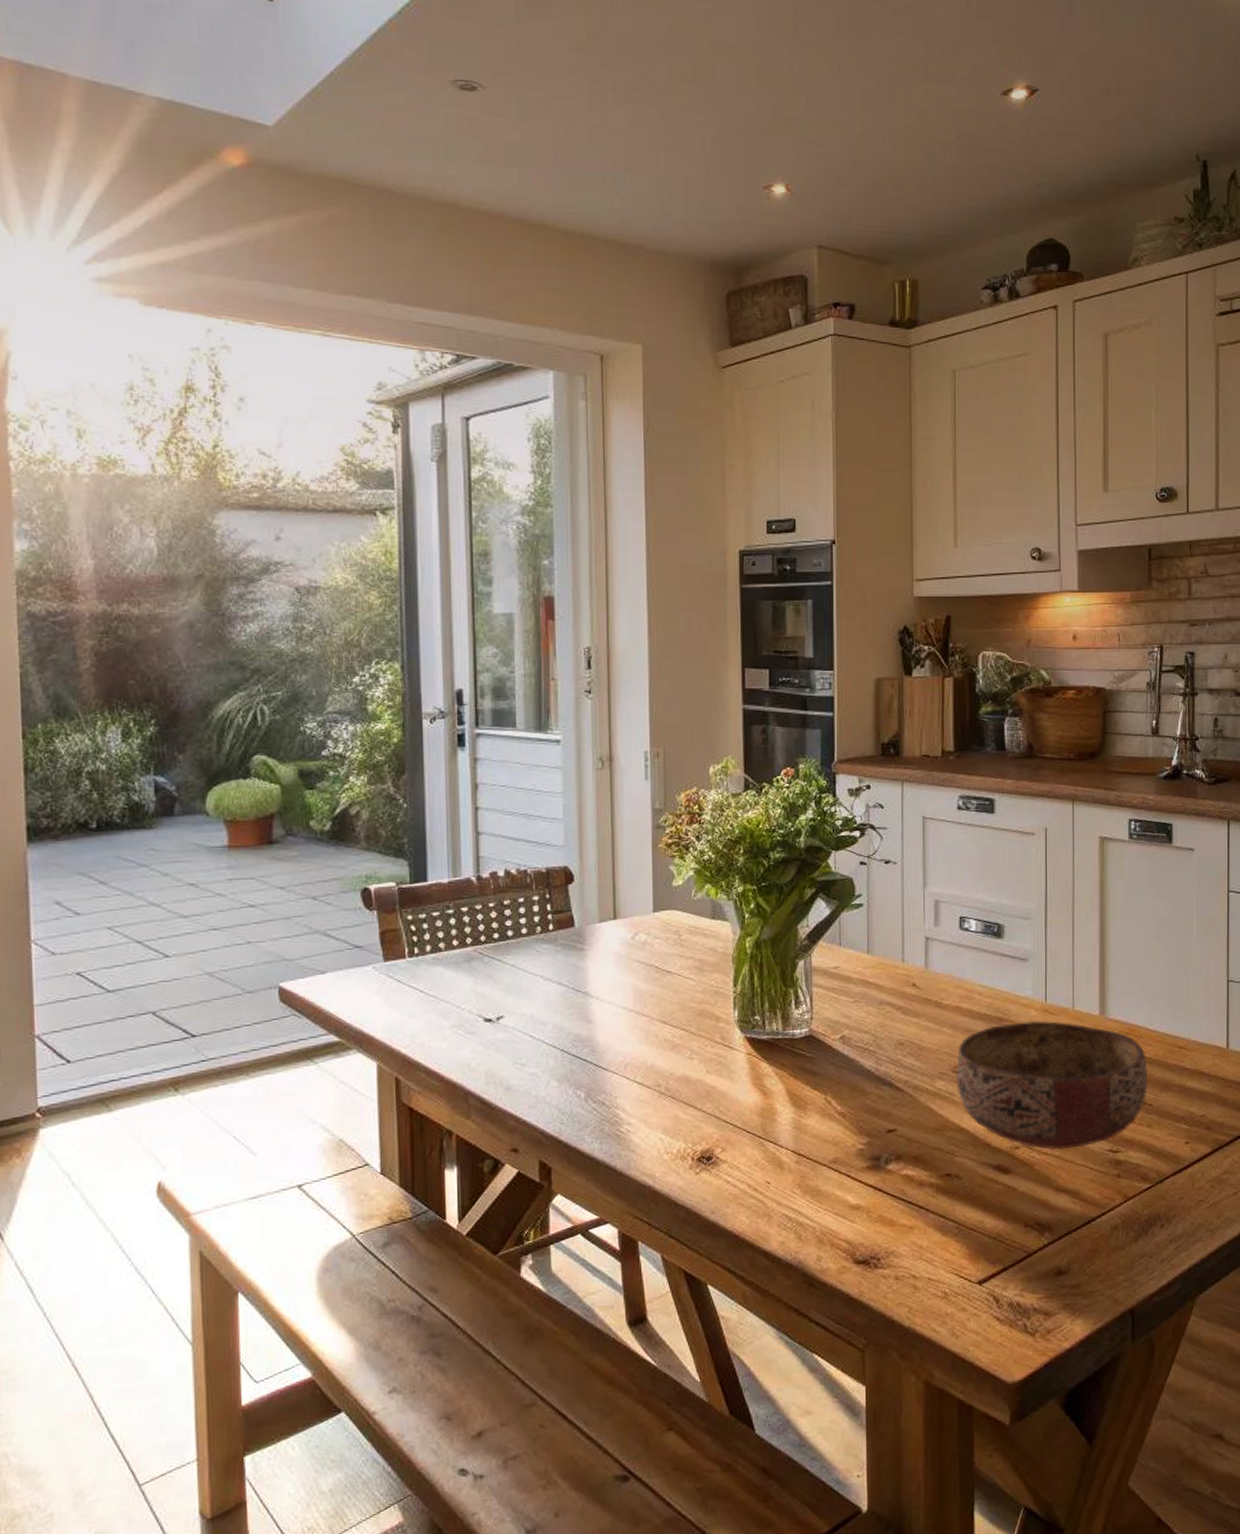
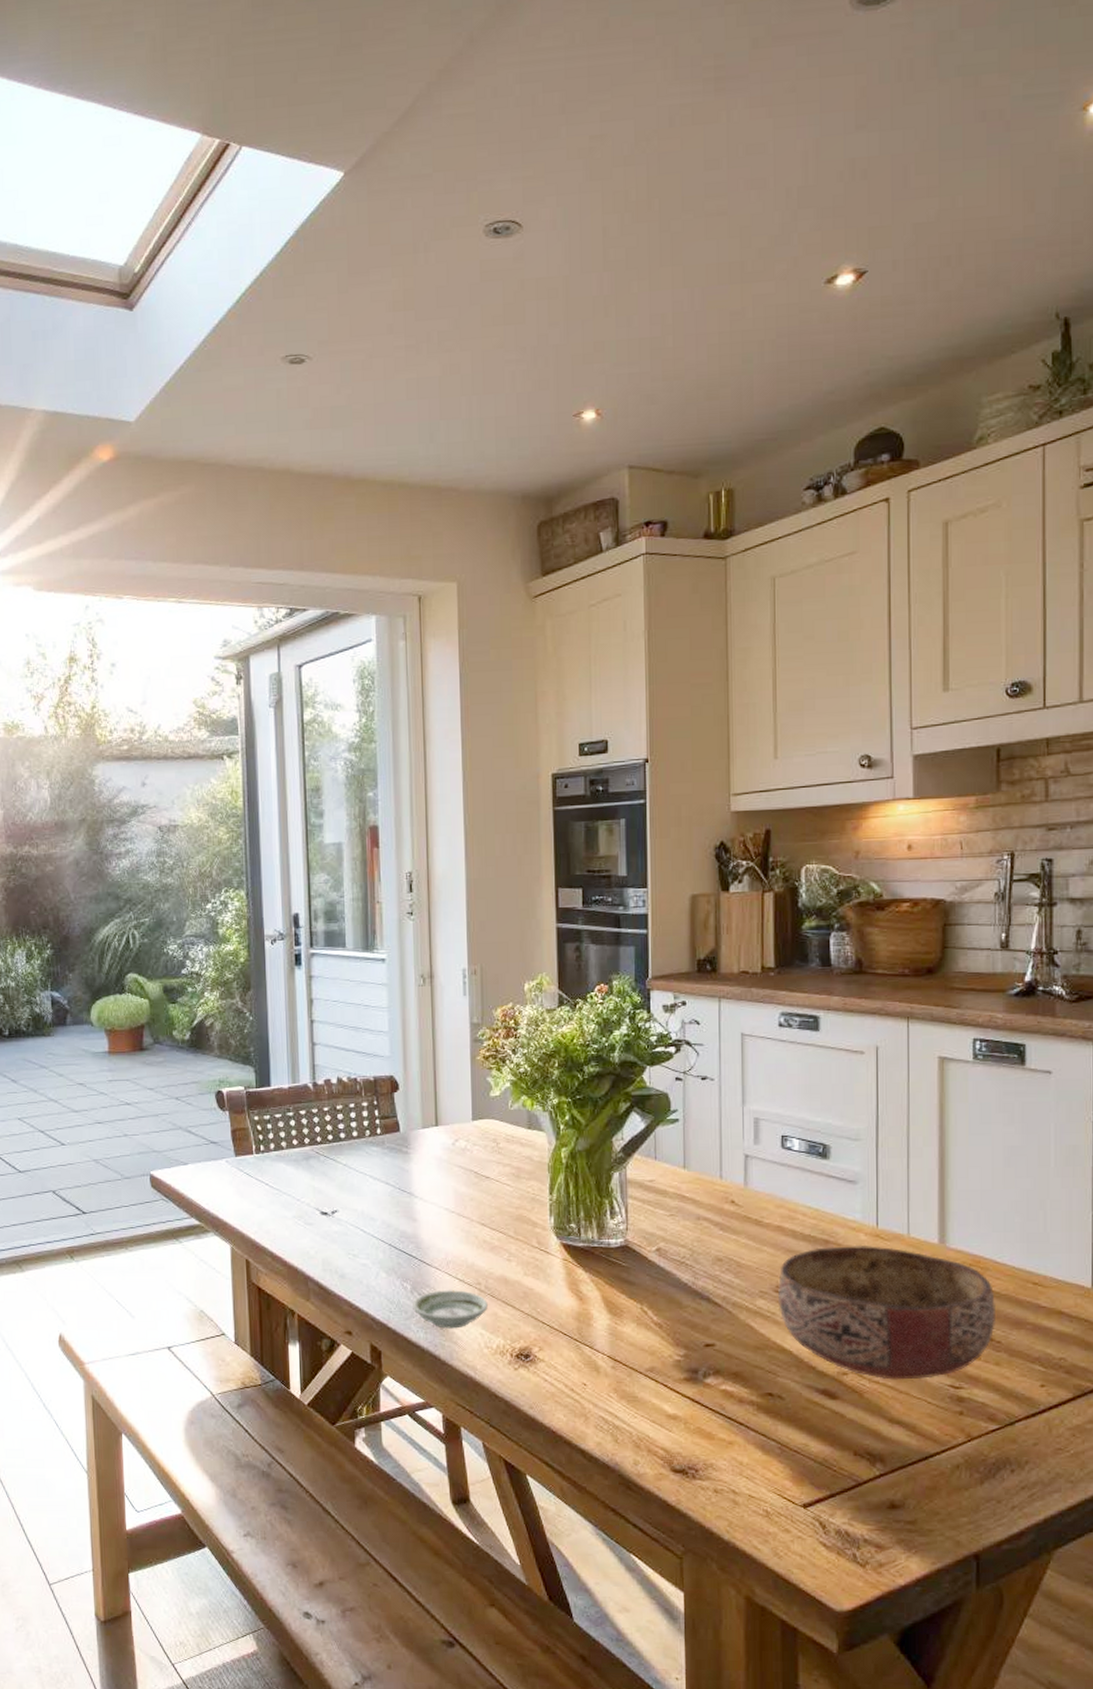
saucer: none [587,1093,668,1137] -> present [413,1289,488,1329]

